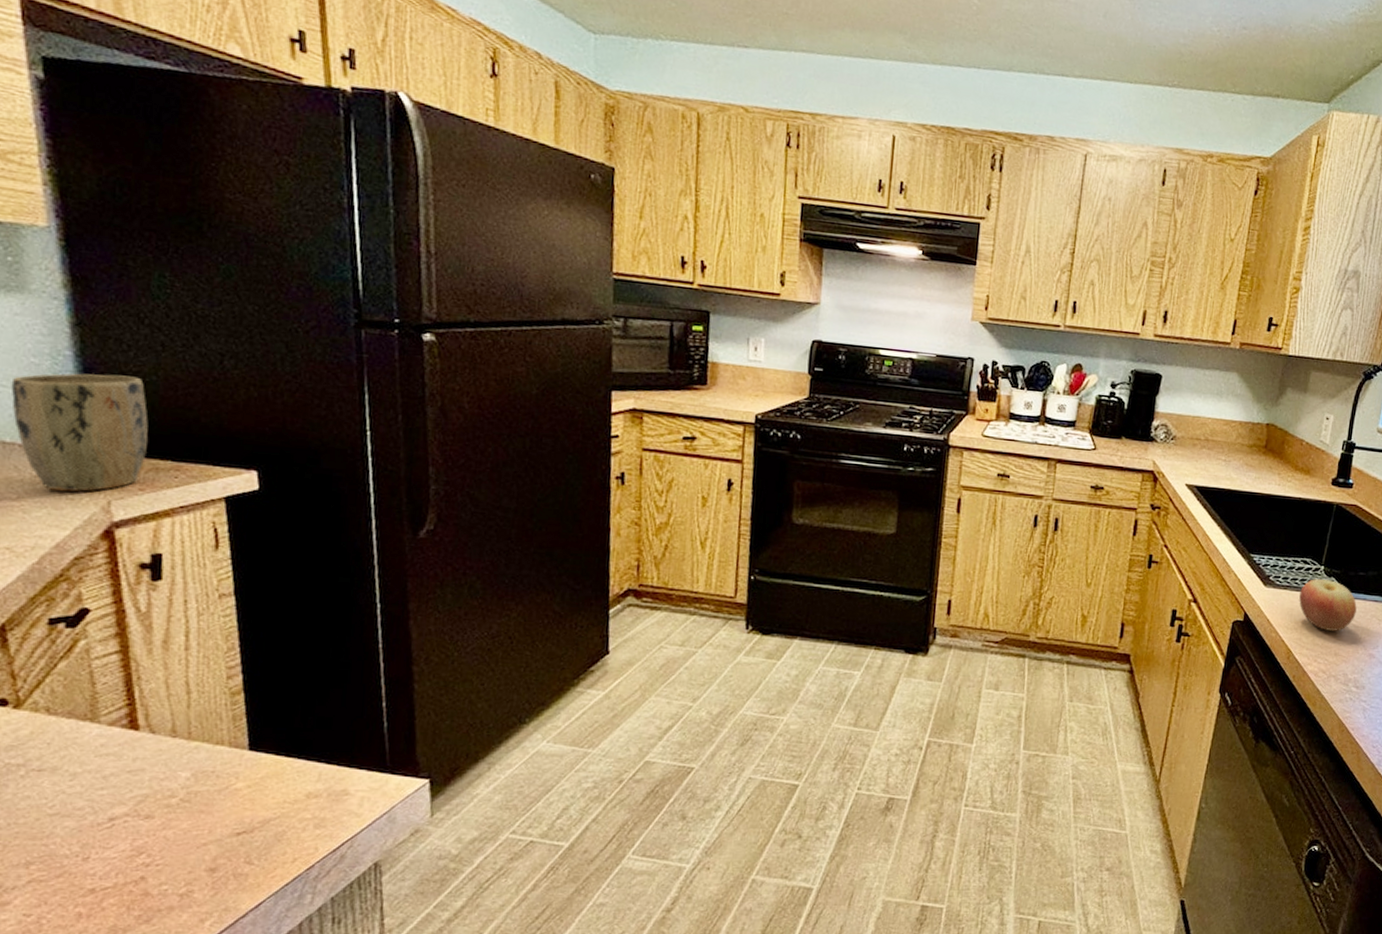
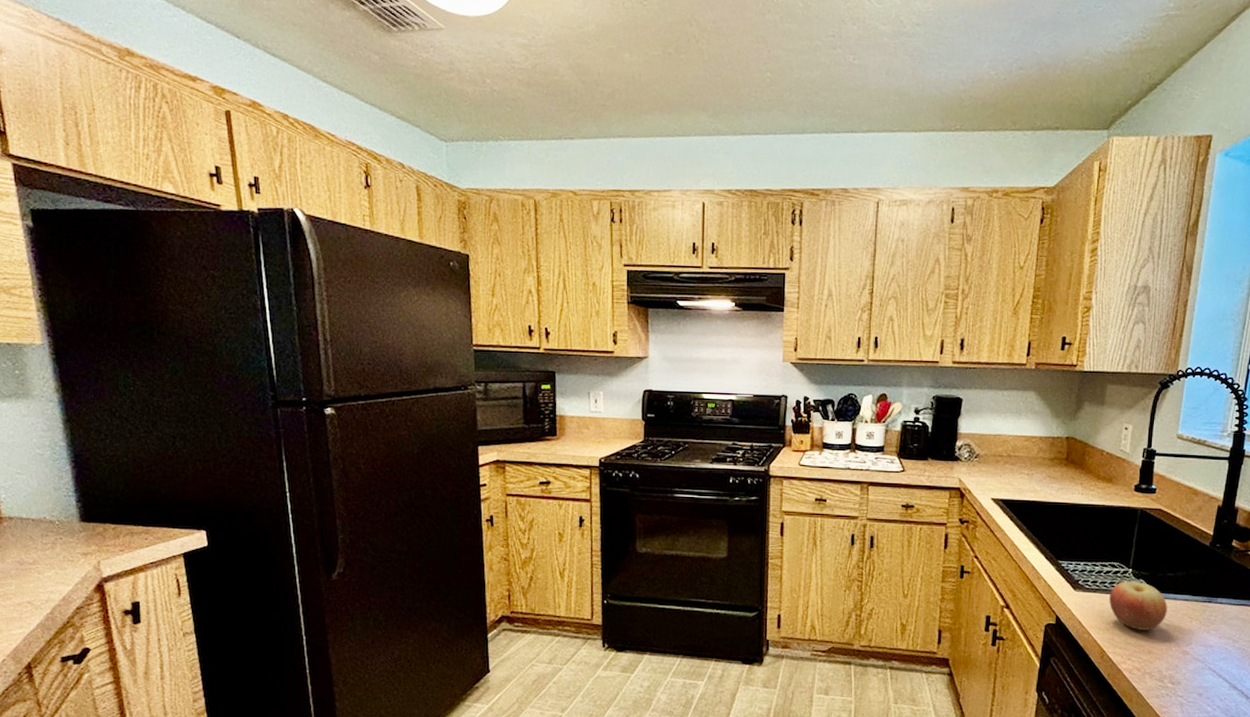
plant pot: present [11,373,149,492] -> none [24,459,123,555]

